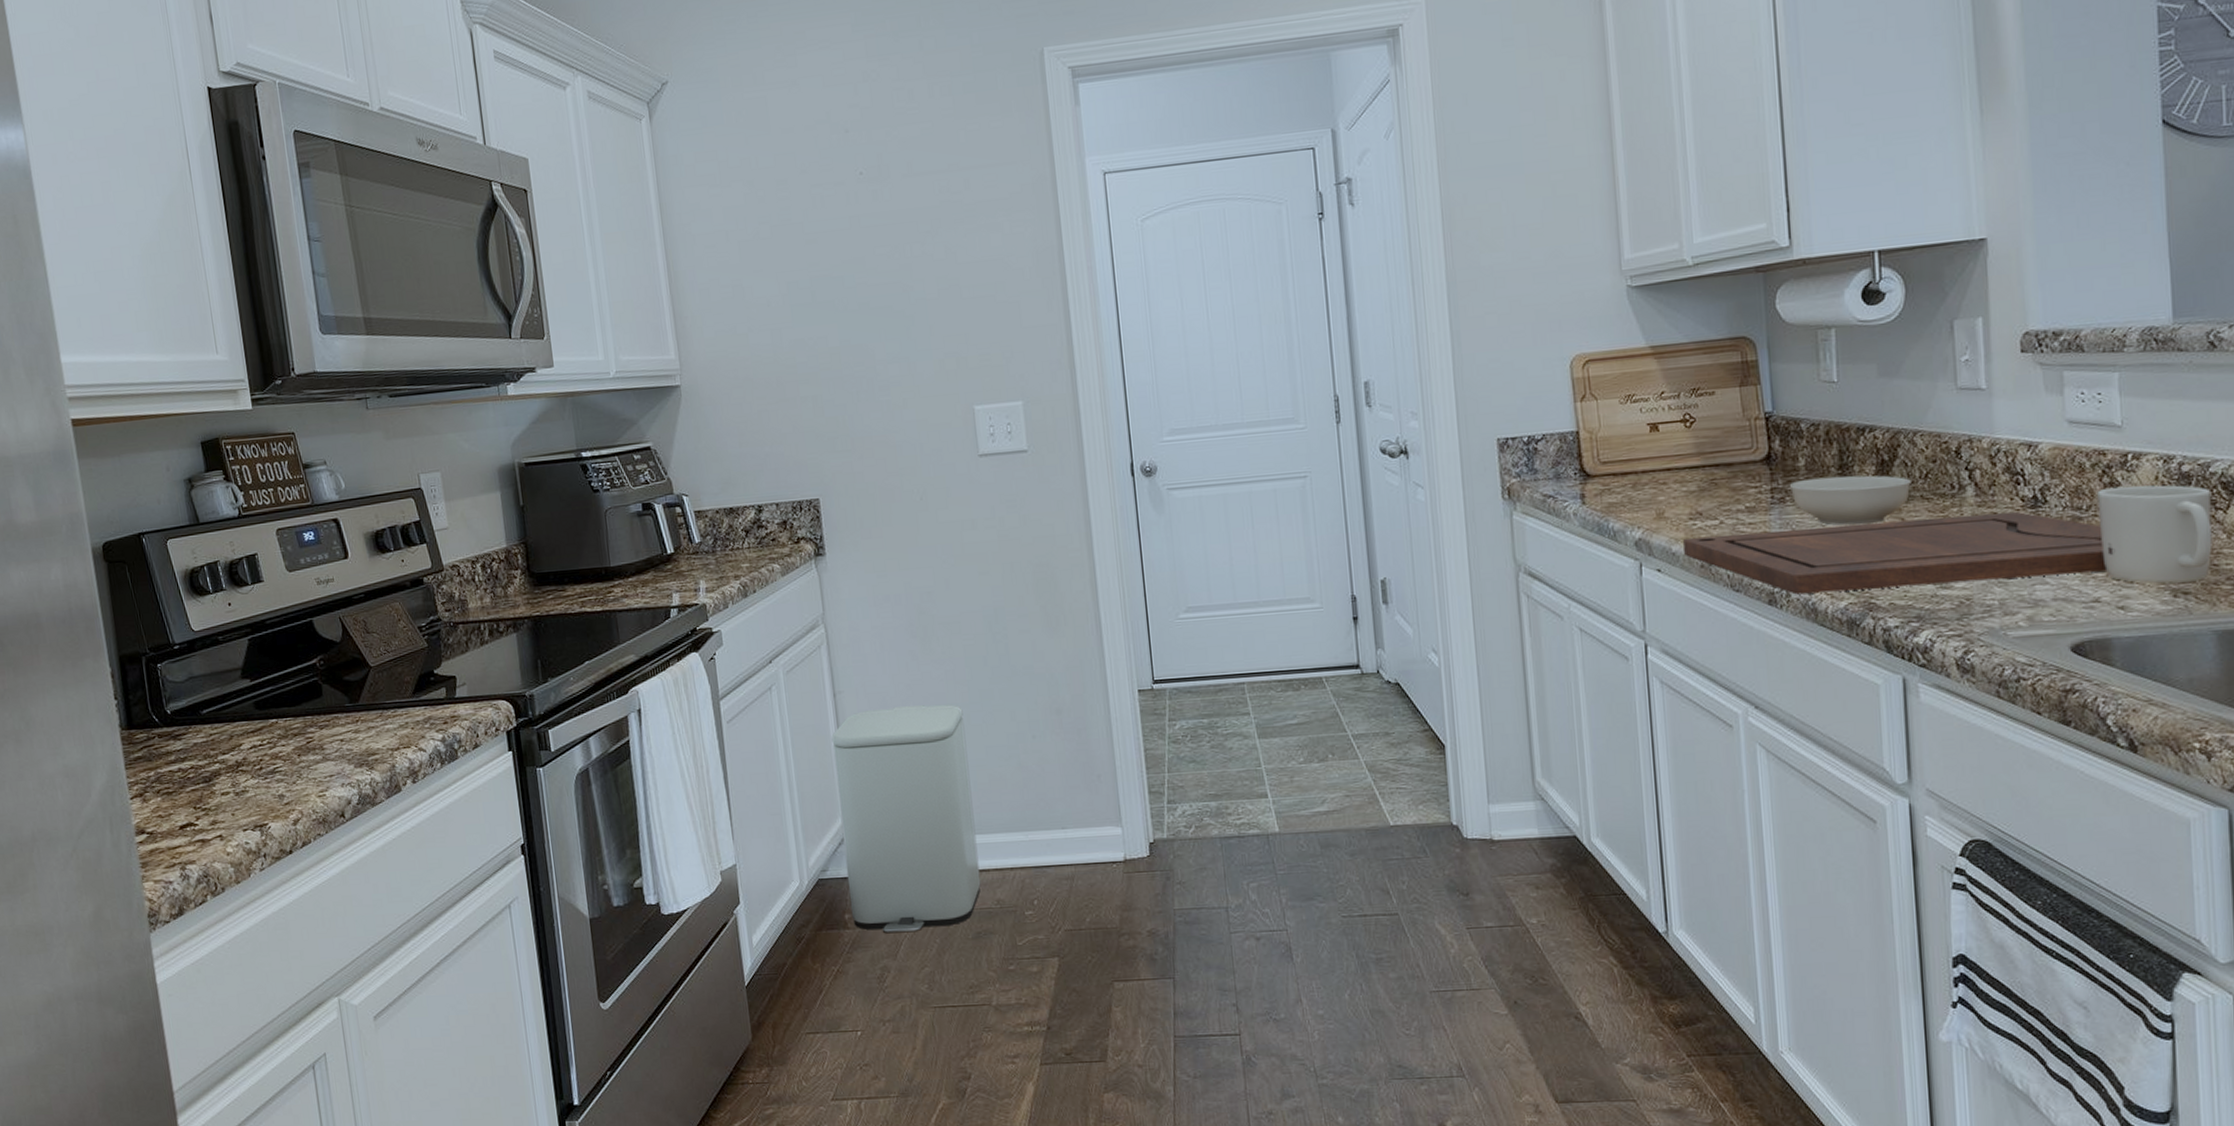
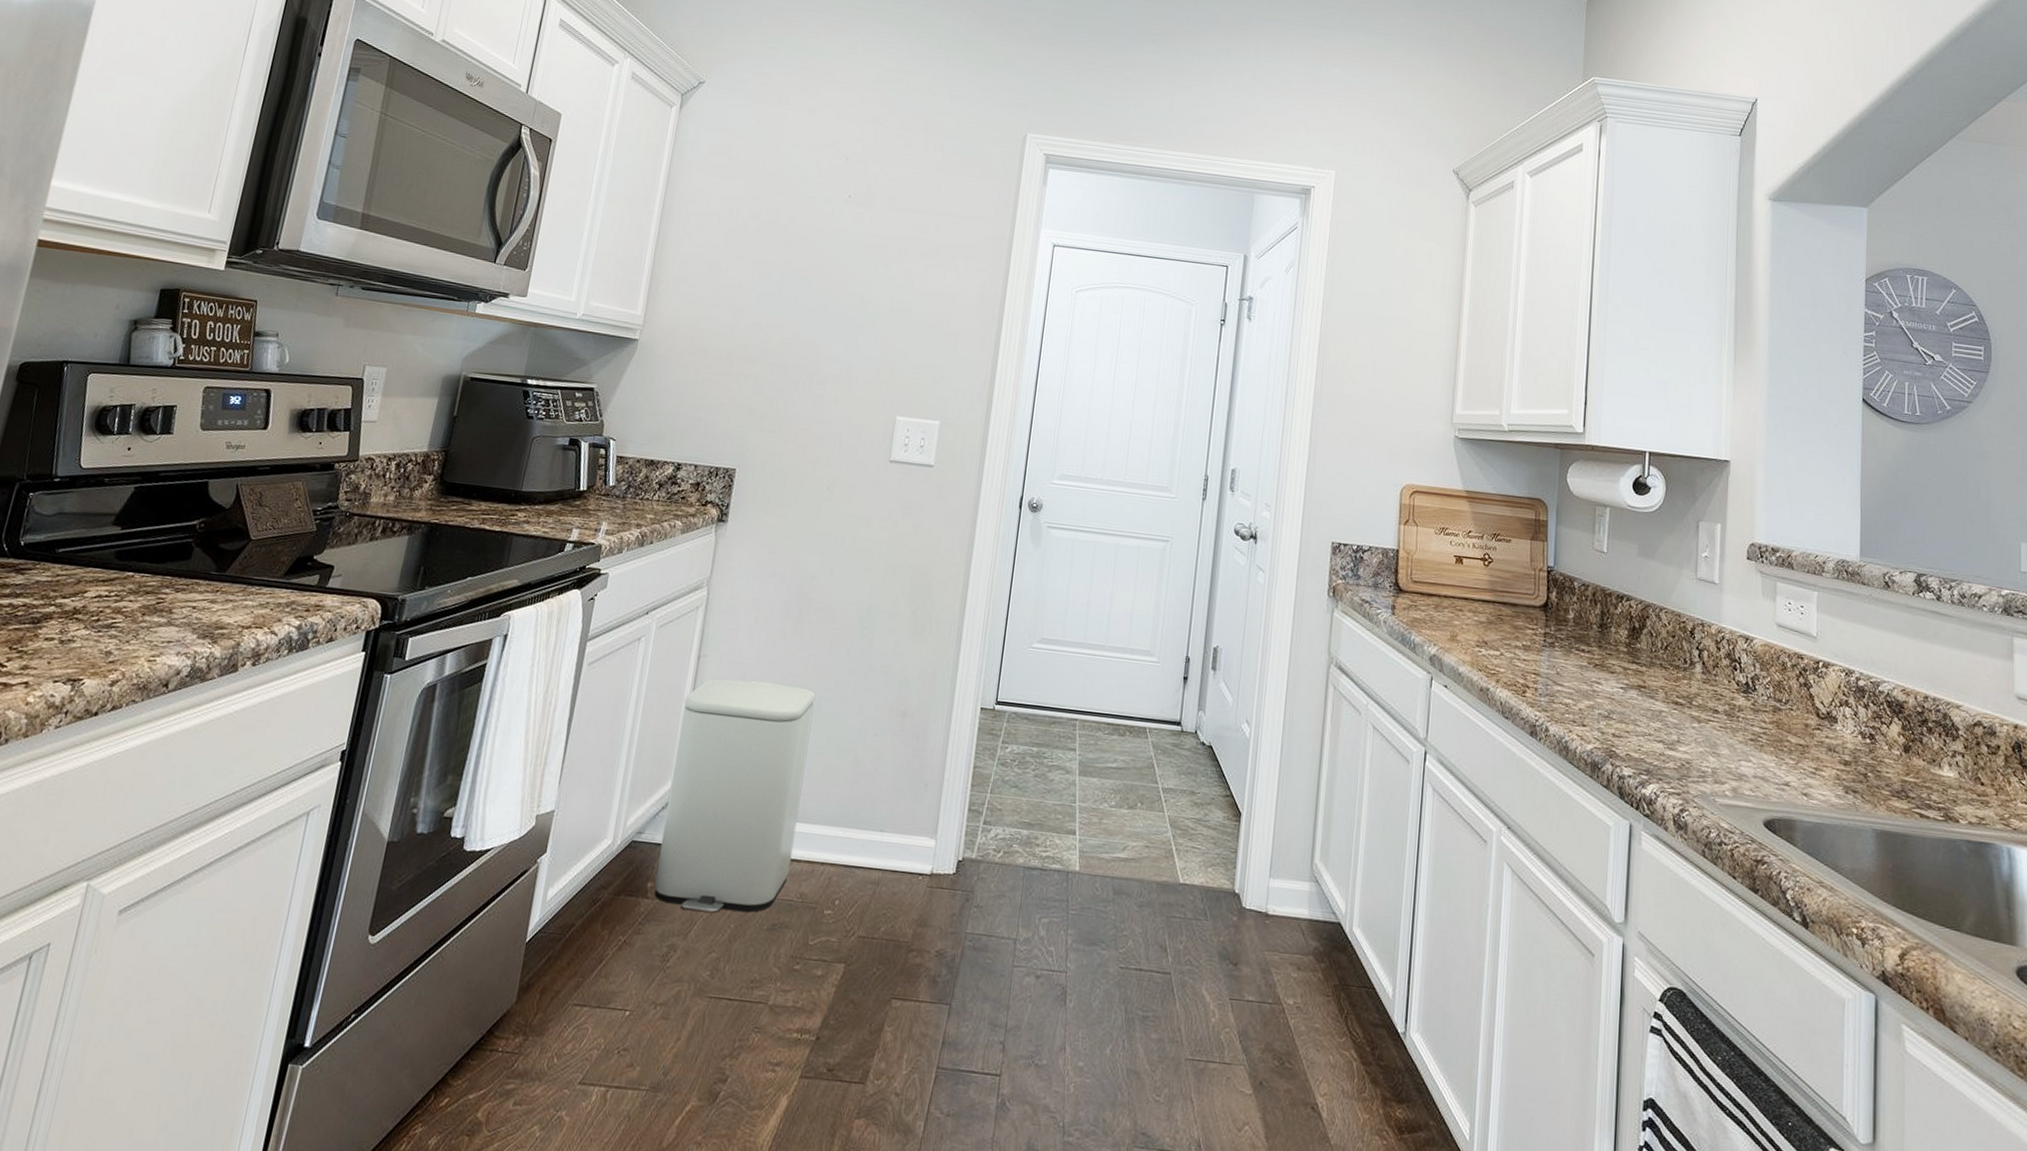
cutting board: present [1683,511,2106,595] -> none [1468,662,1796,759]
bowl: present [1789,475,1911,525] -> none [1559,630,1654,680]
mug: present [2097,485,2213,584] -> none [1793,687,1879,783]

